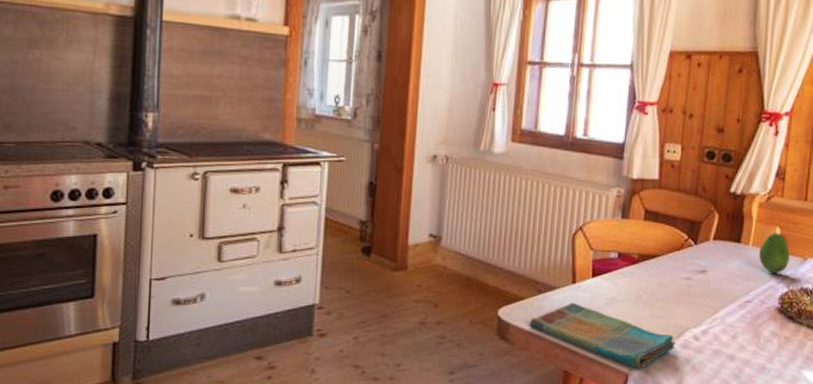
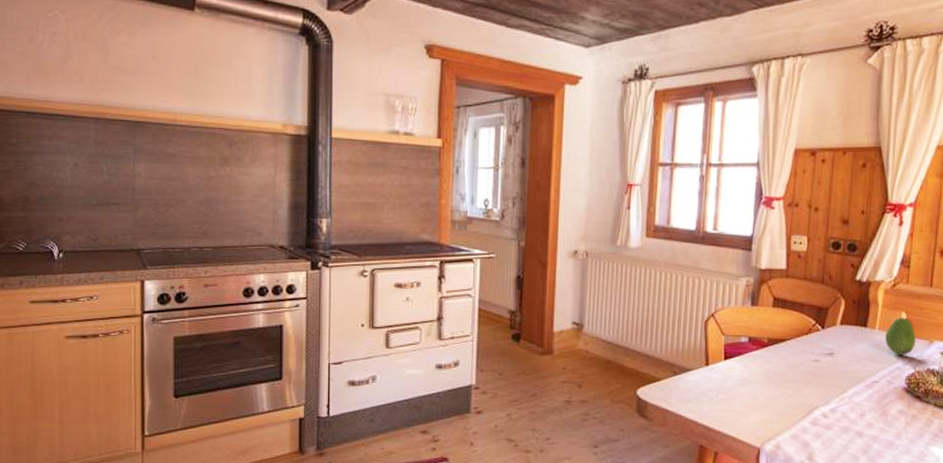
dish towel: present [529,302,676,369] -> none [666,383,805,444]

